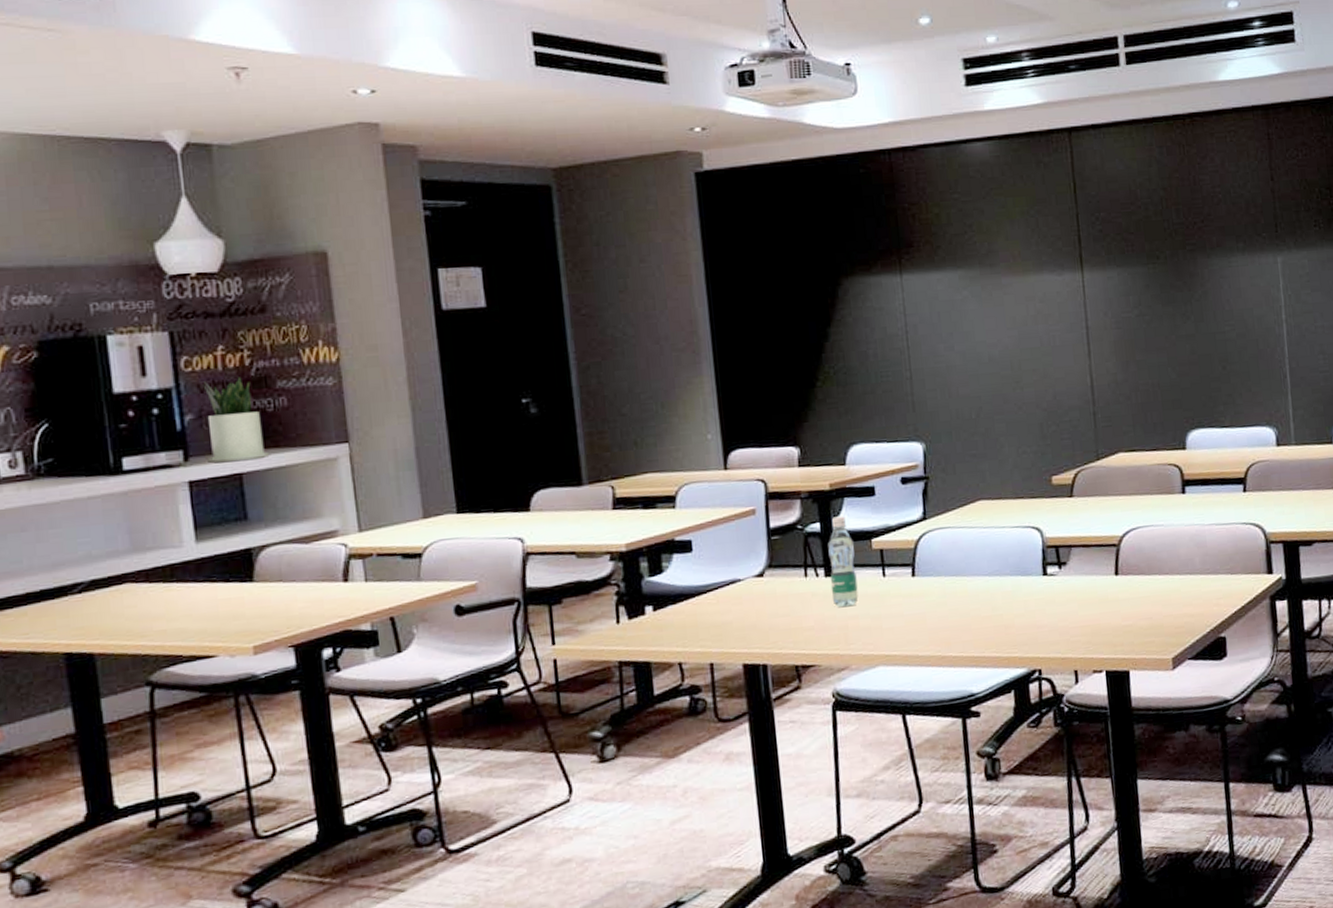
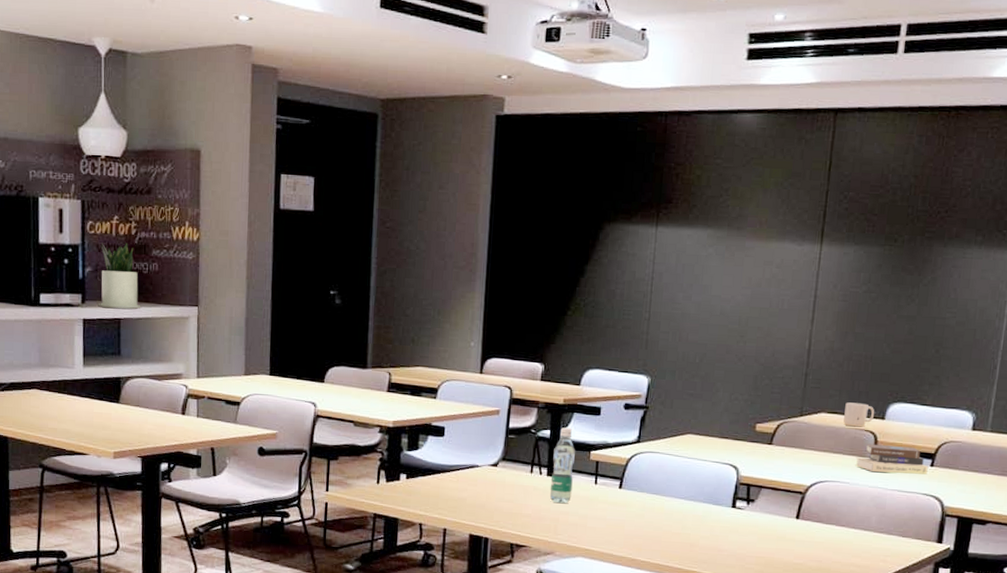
mug: none [1142,435,1175,463] -> present [843,402,875,427]
books: none [1165,474,1242,509] -> present [855,443,928,475]

